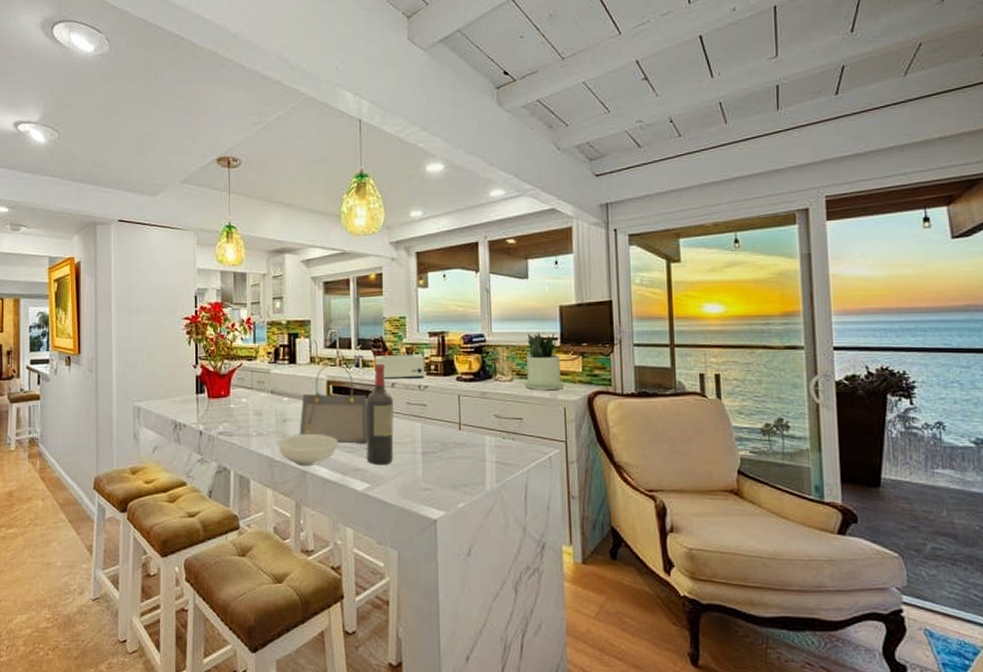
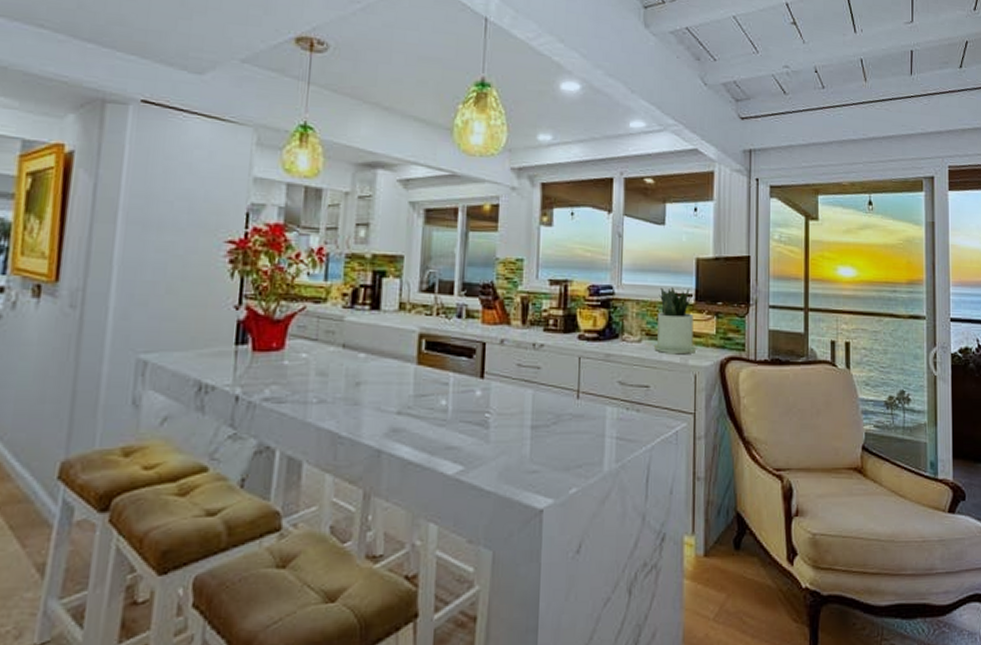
bowl: present [277,434,338,467] -> none [345,401,427,444]
handbag: present [299,364,368,442] -> none [376,312,469,413]
wine bottle: present [366,363,394,464] -> none [462,314,501,441]
toaster: present [374,354,426,380] -> none [481,304,543,336]

